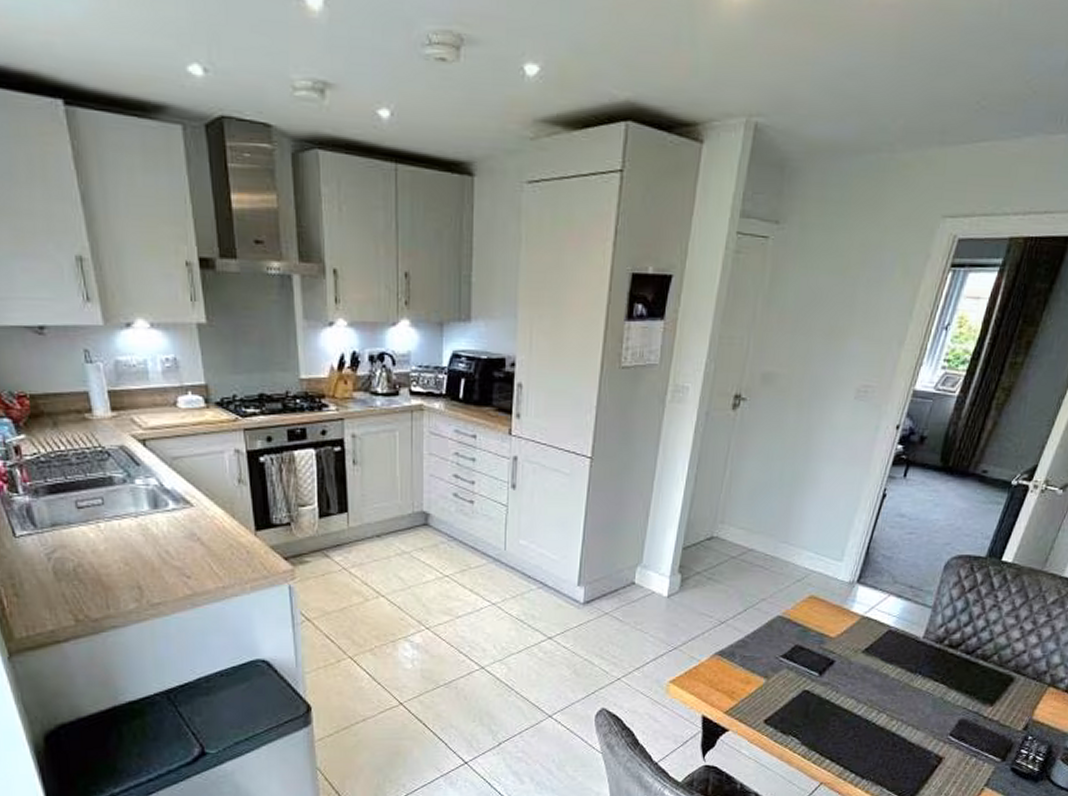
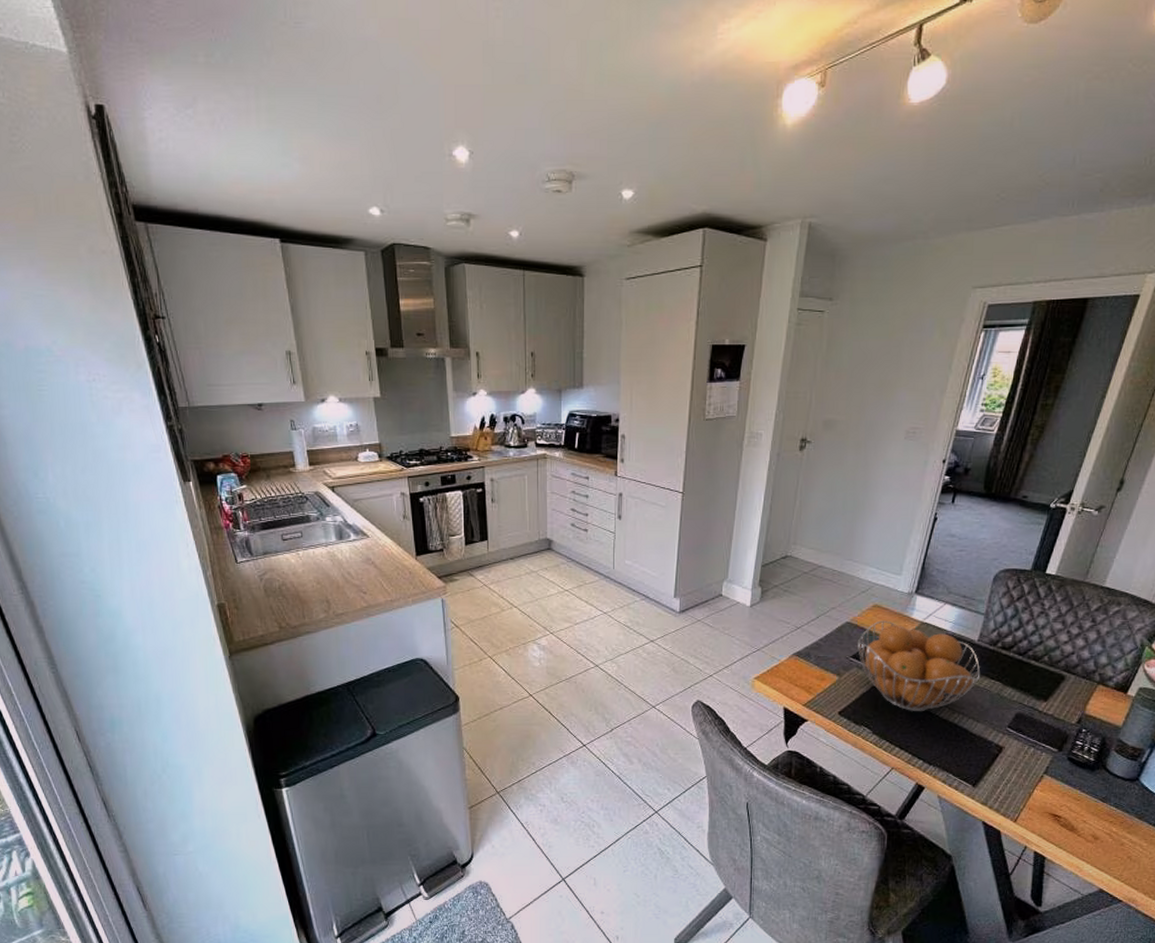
fruit basket: none [788,614,924,720] -> present [857,620,981,712]

